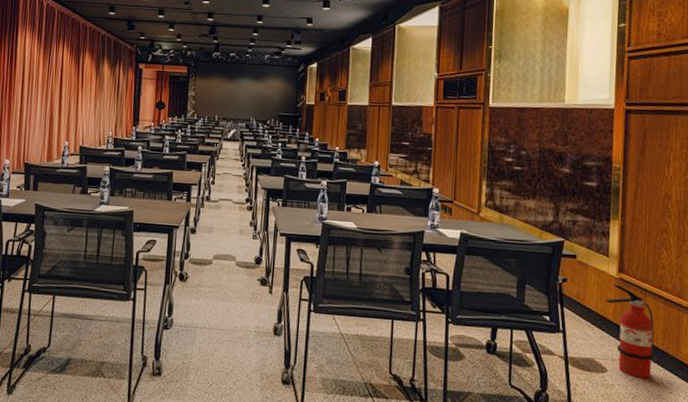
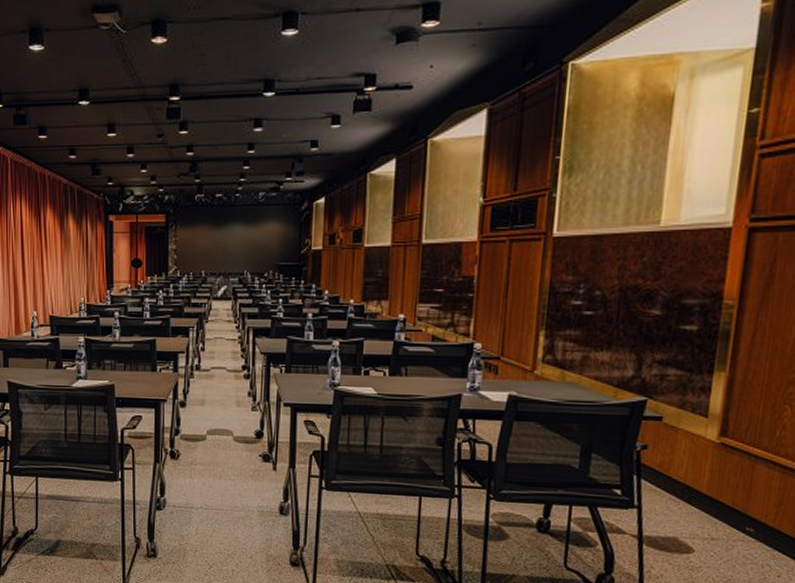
fire extinguisher: present [605,284,654,378] -> none [699,450,765,560]

